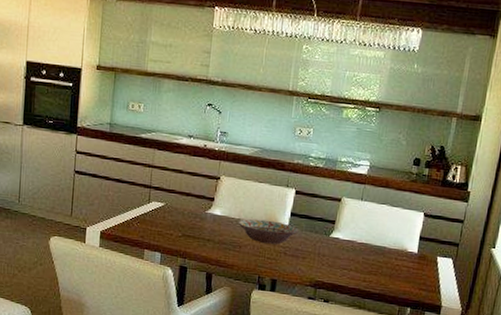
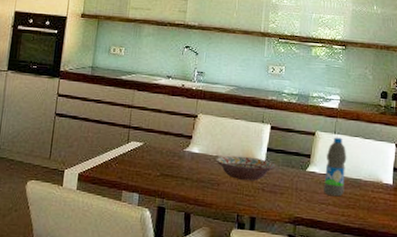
water bottle: none [345,204,373,263] -> present [323,137,347,197]

